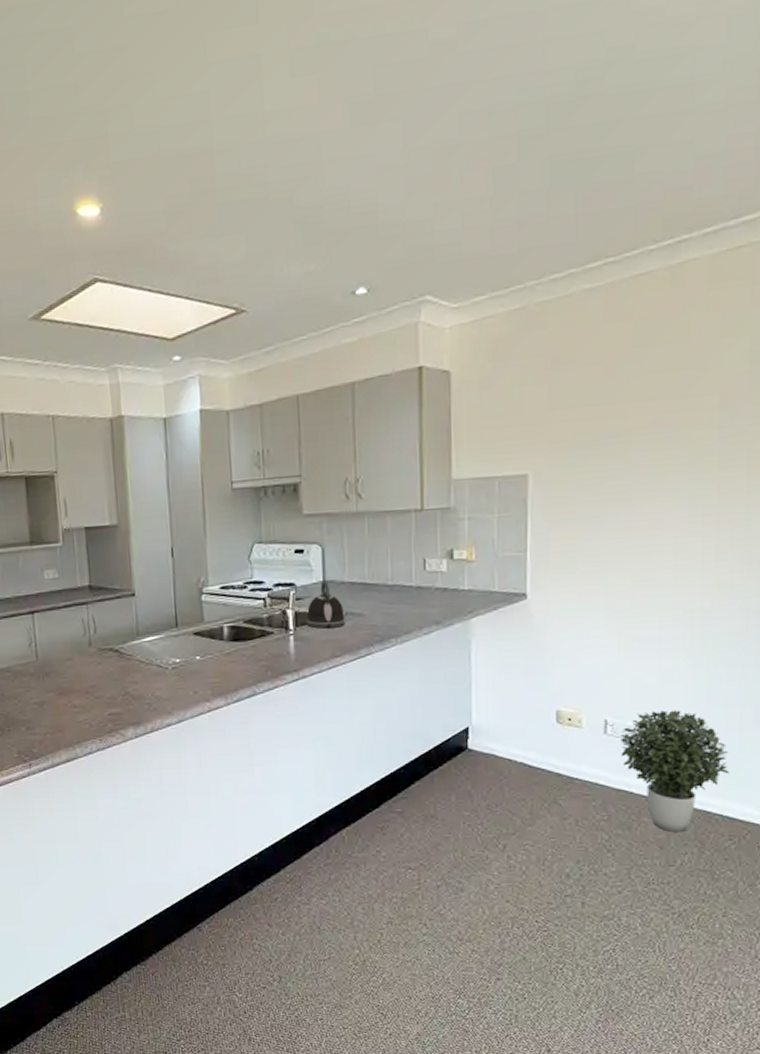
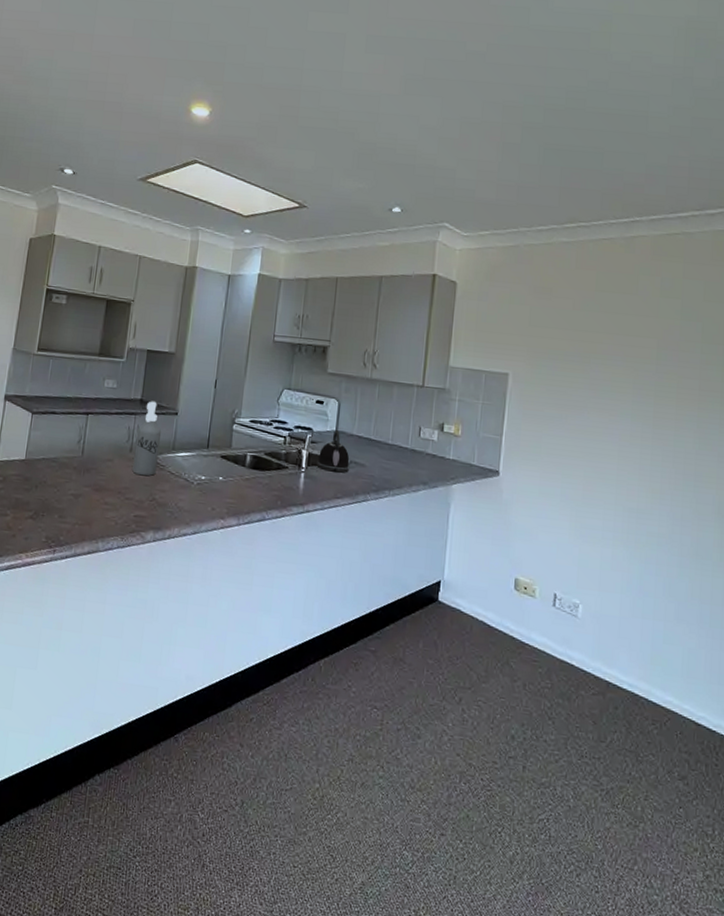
spray bottle: none [92,585,124,670] -> present [132,401,162,476]
potted plant: present [620,710,729,833] -> none [566,592,655,711]

